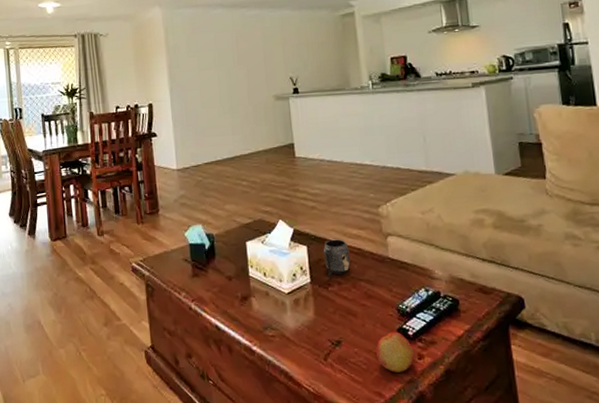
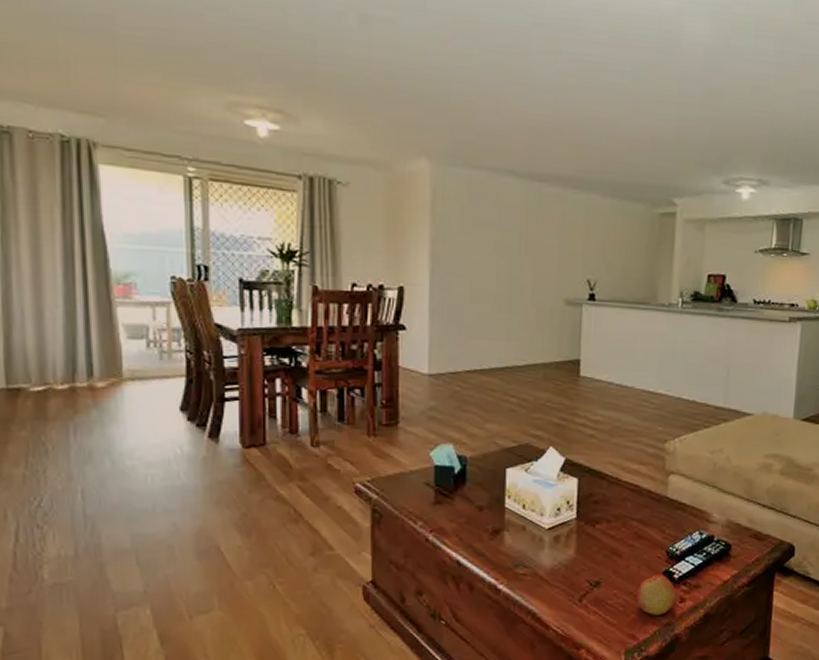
mug: present [324,239,351,278] -> none [596,473,625,515]

